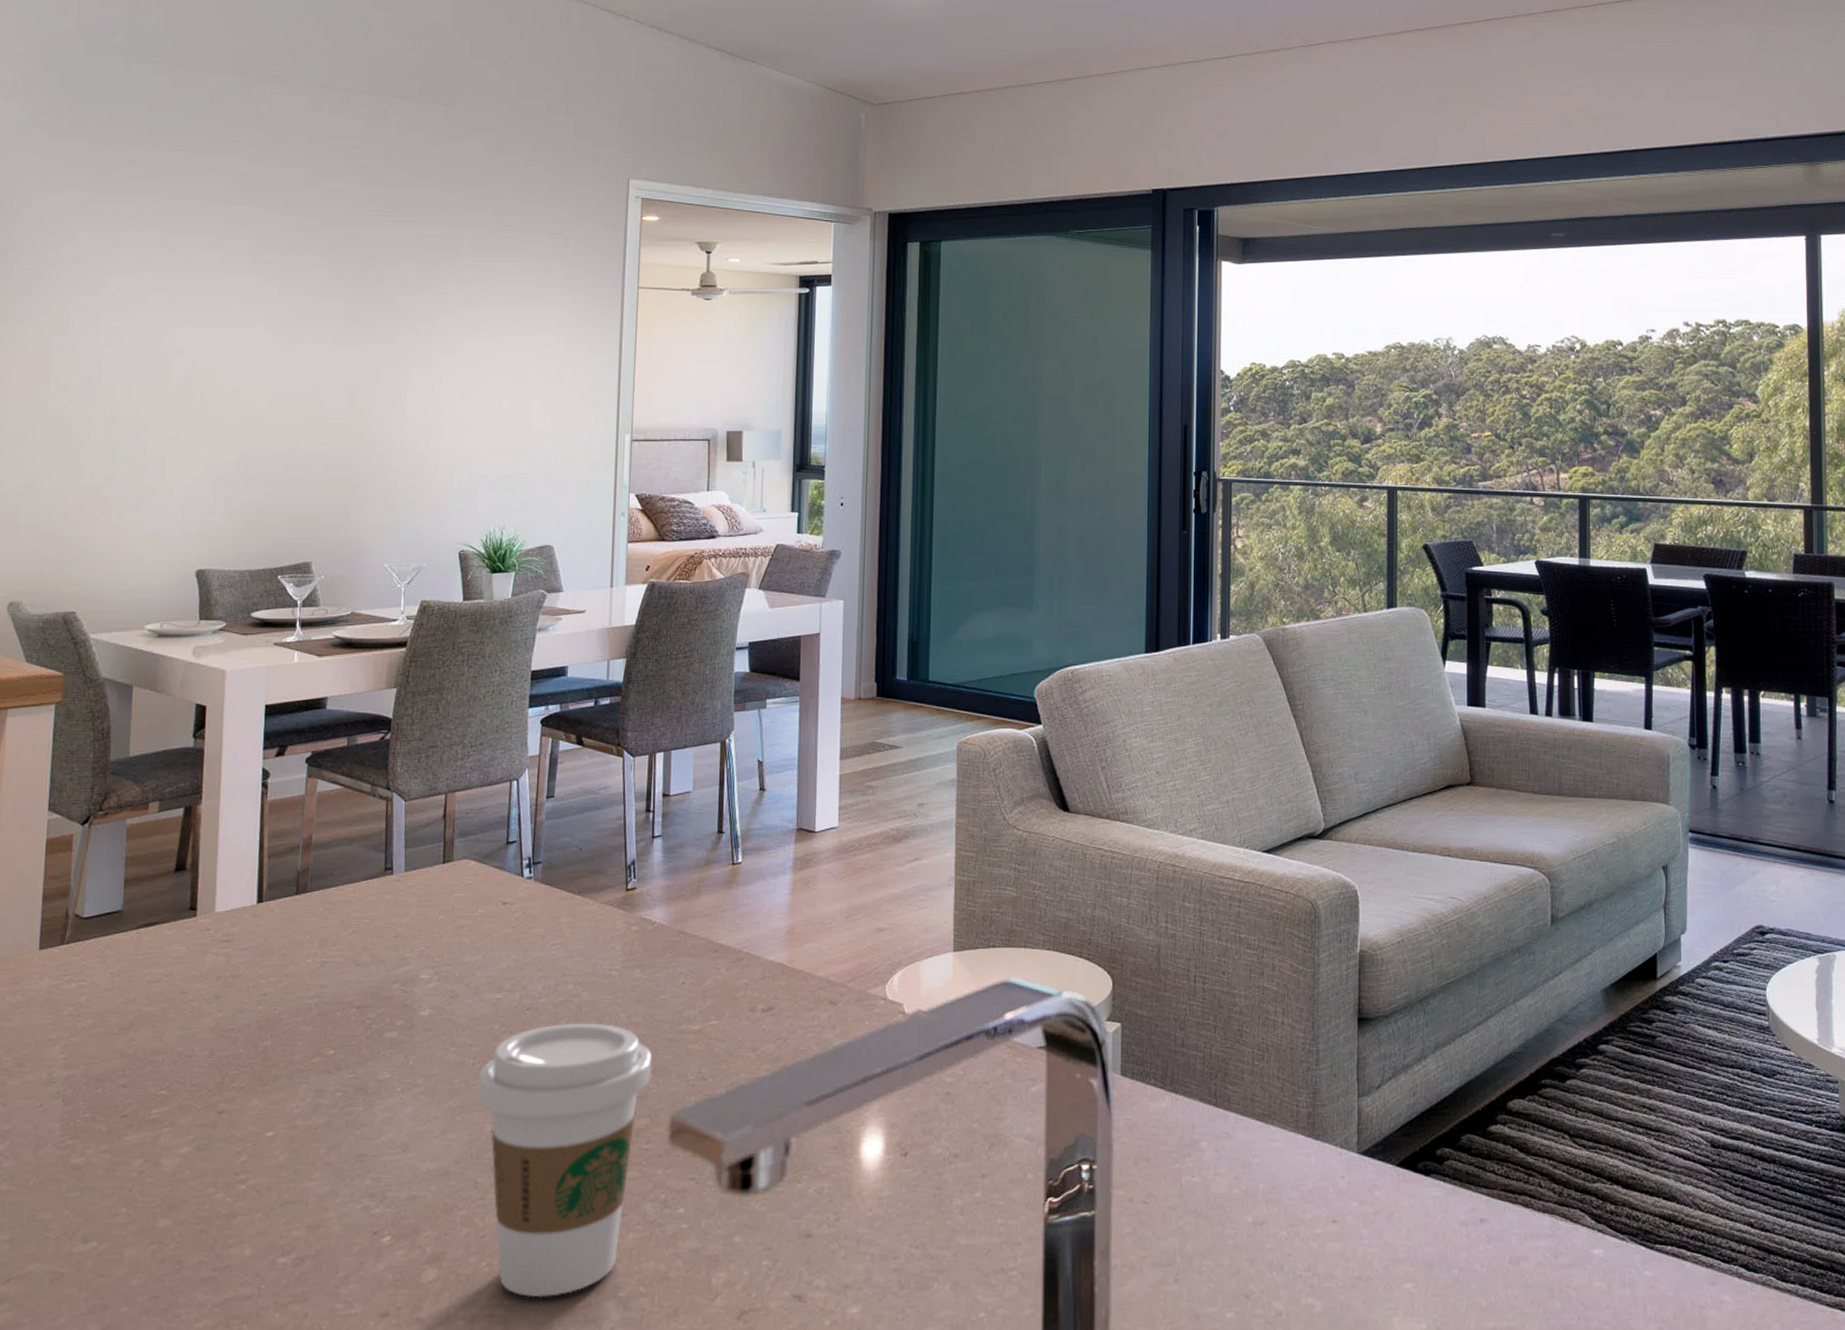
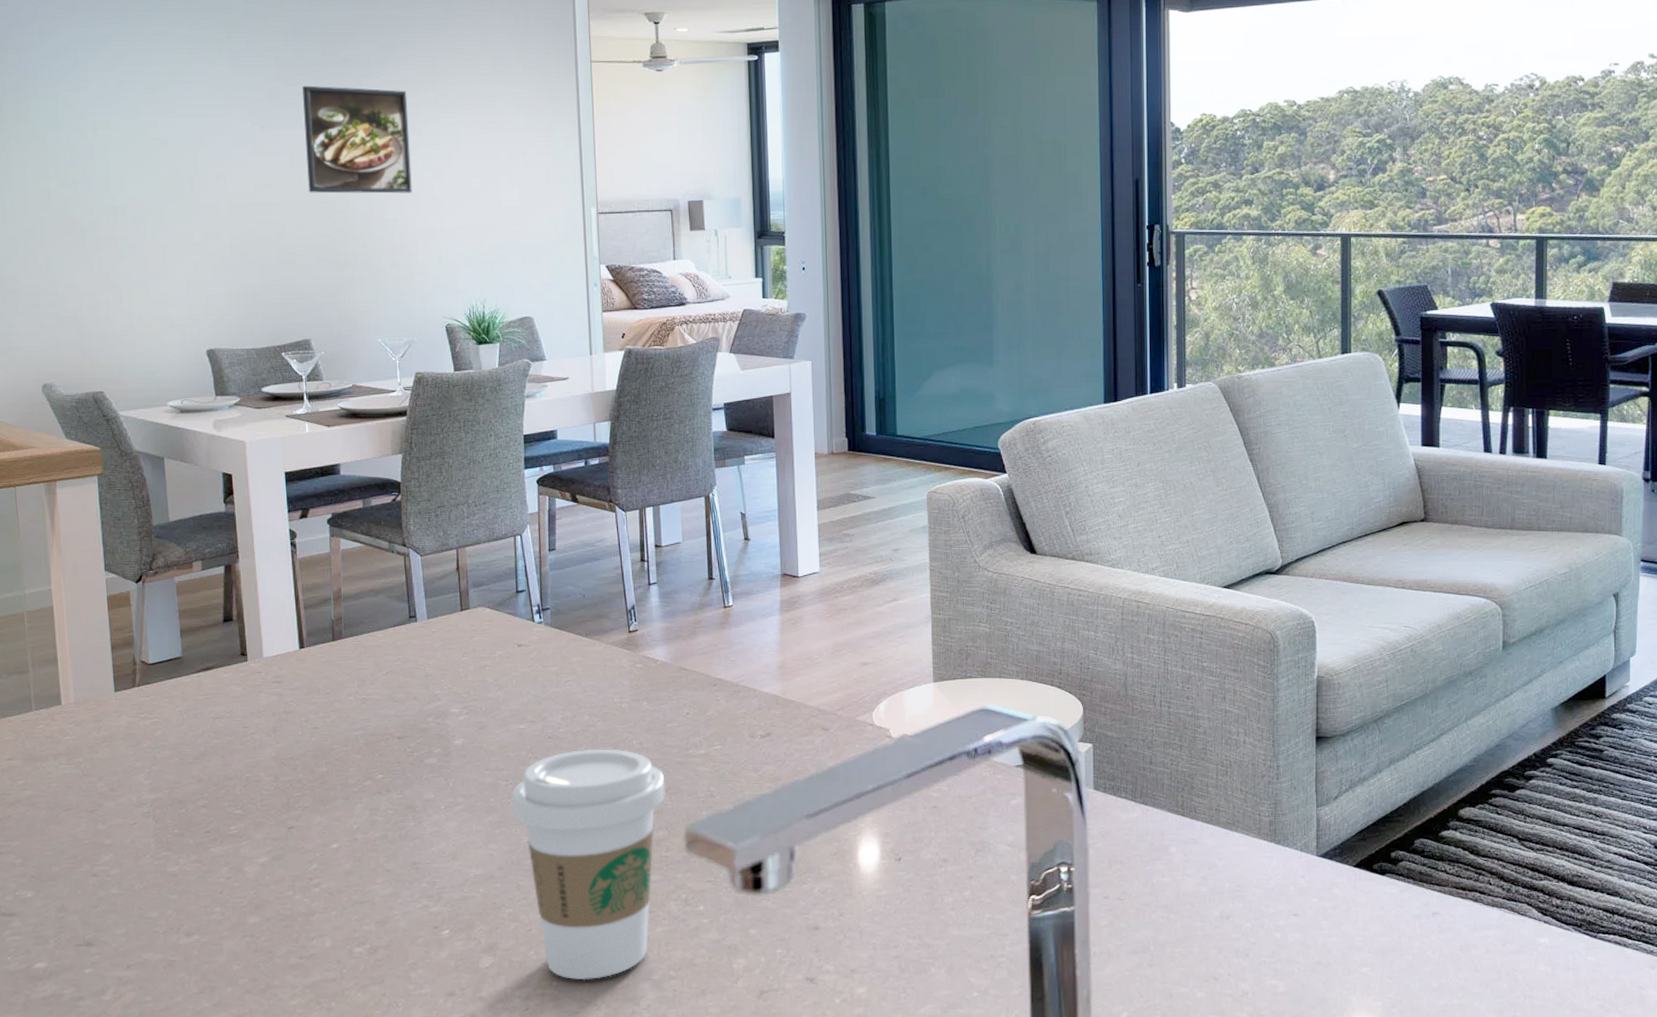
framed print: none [328,299,444,413] -> present [303,85,412,194]

